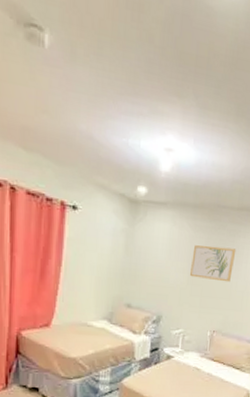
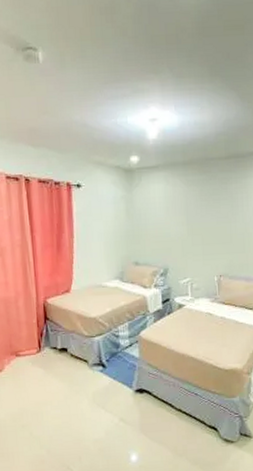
wall art: present [189,245,237,283] -> none [188,195,231,228]

